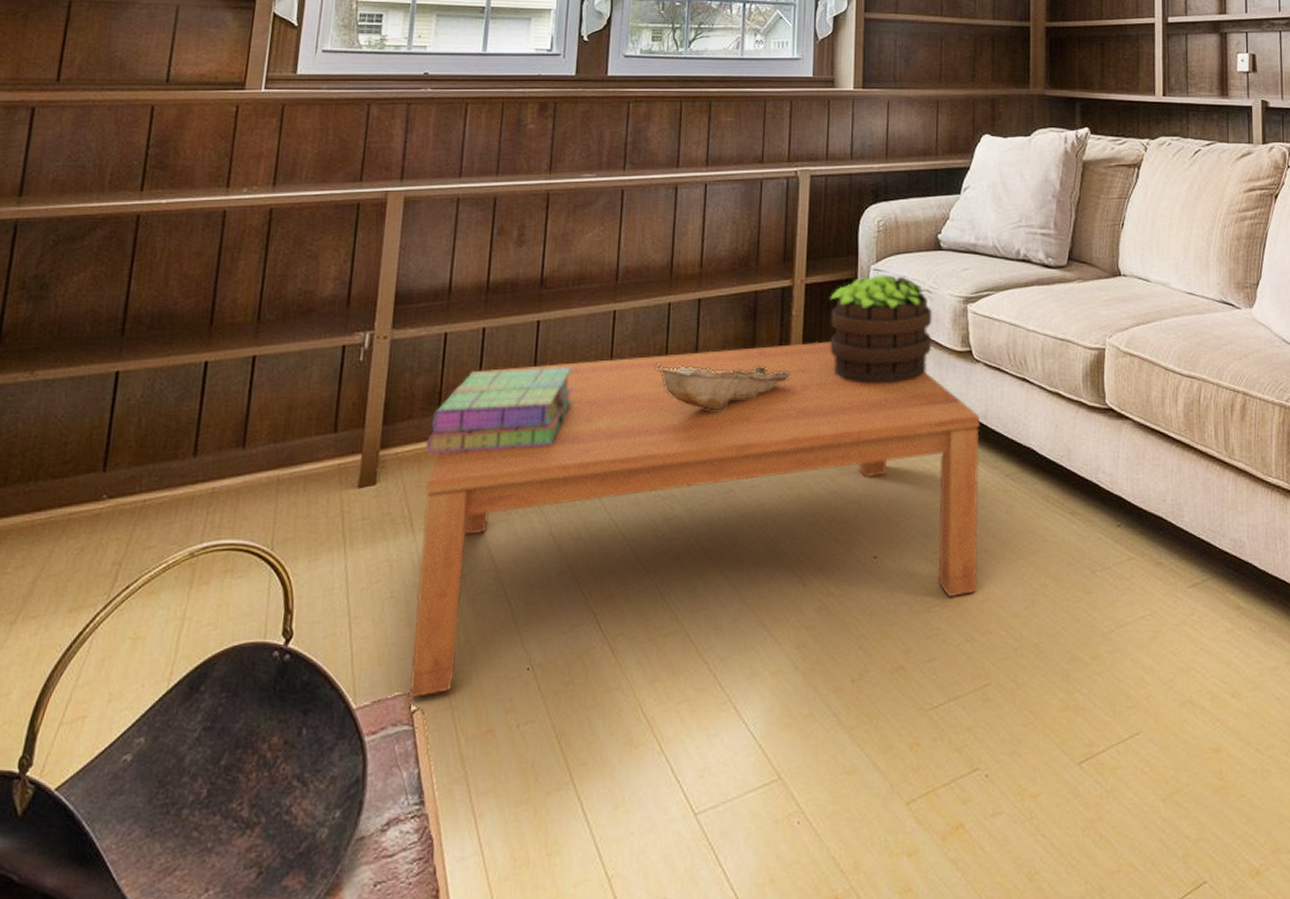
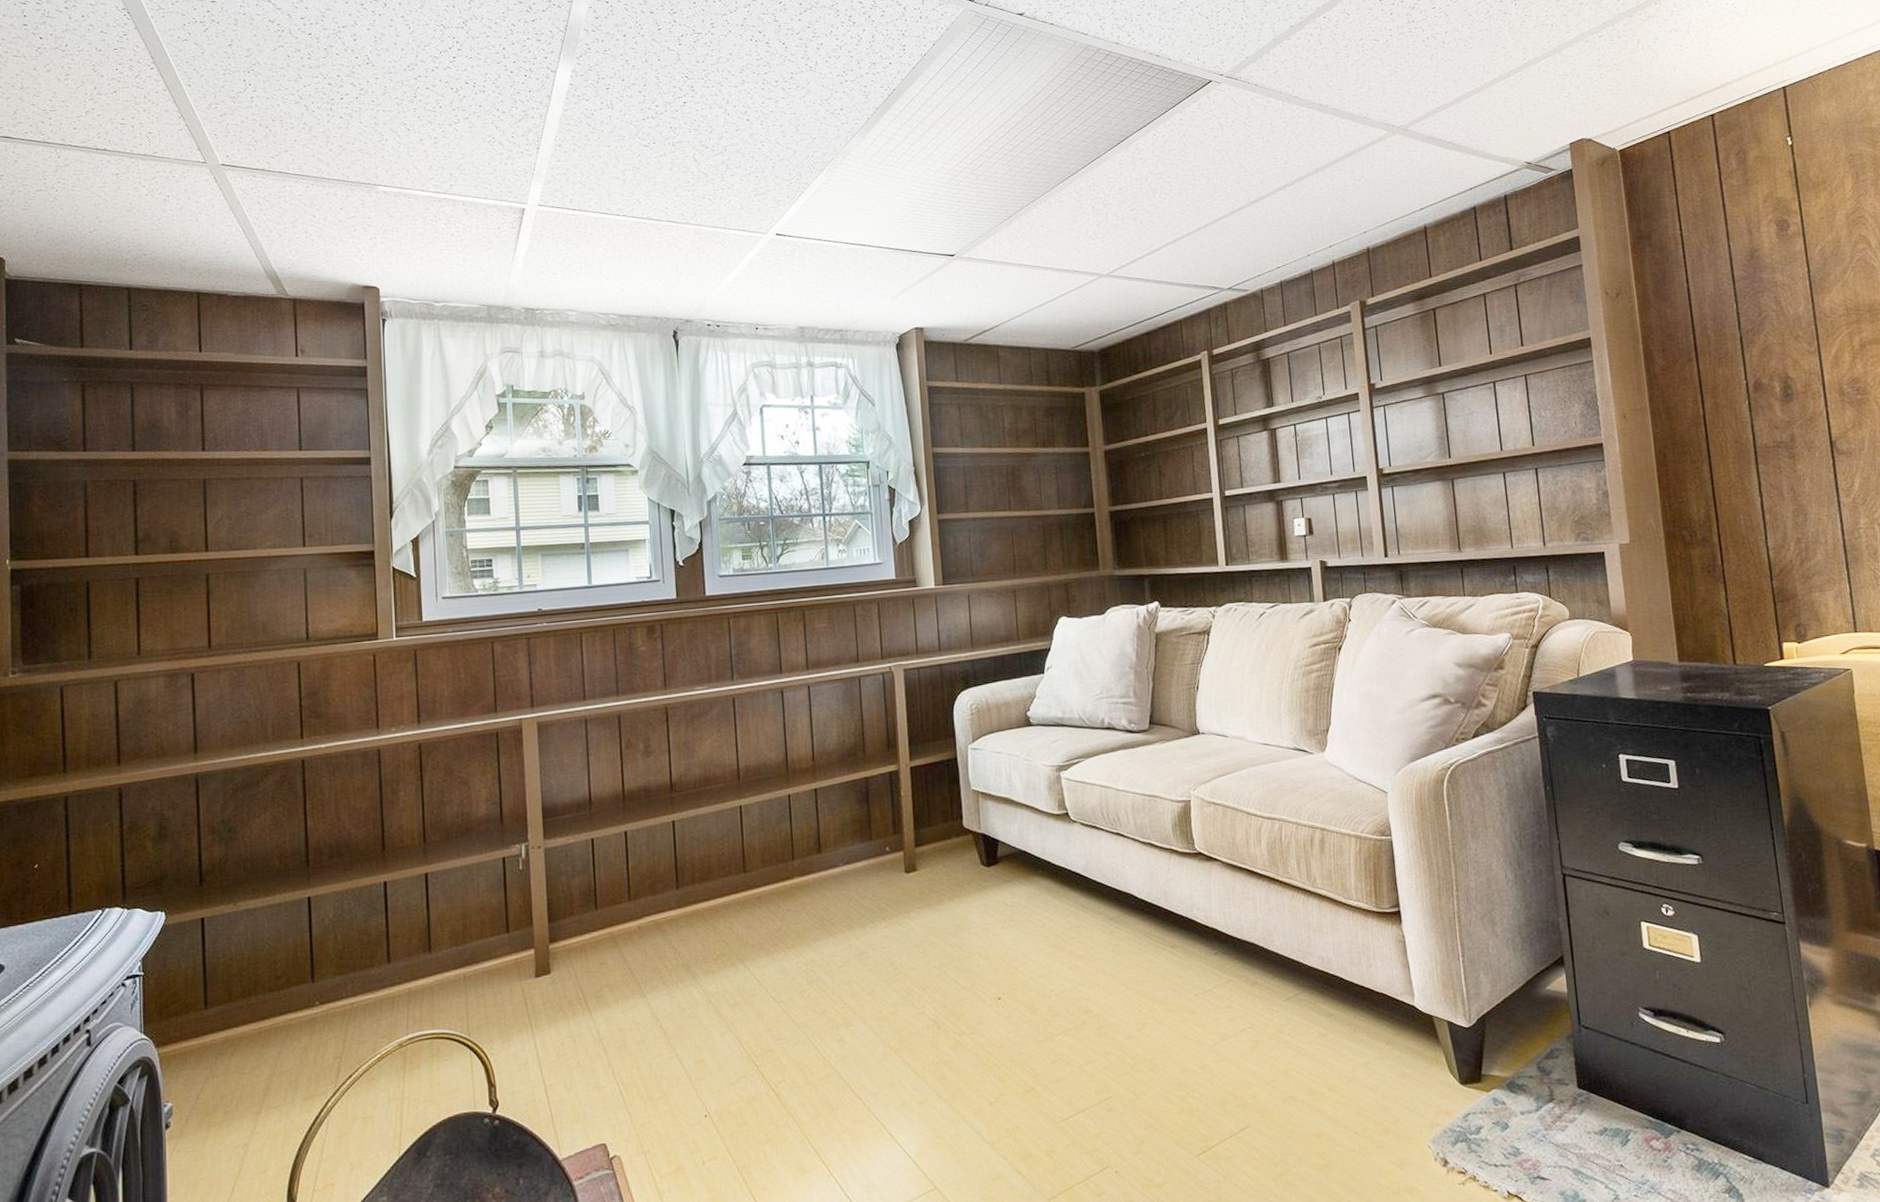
coffee table: present [409,341,981,697] -> none [594,816,1093,1147]
stack of books: present [425,368,573,454] -> none [589,859,713,944]
decorative bowl: present [655,363,791,411] -> none [783,843,906,886]
potted plant: present [830,275,933,384] -> none [934,752,1032,851]

